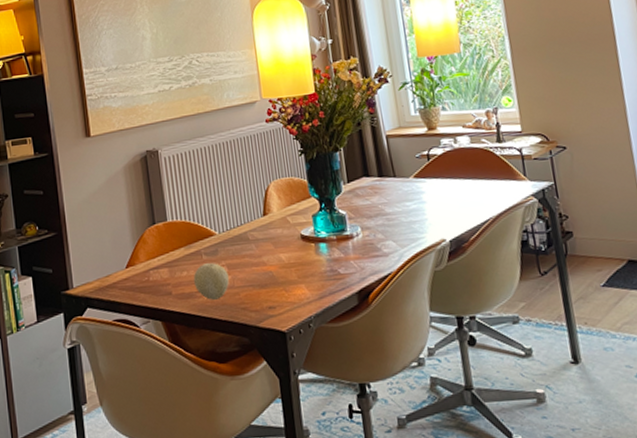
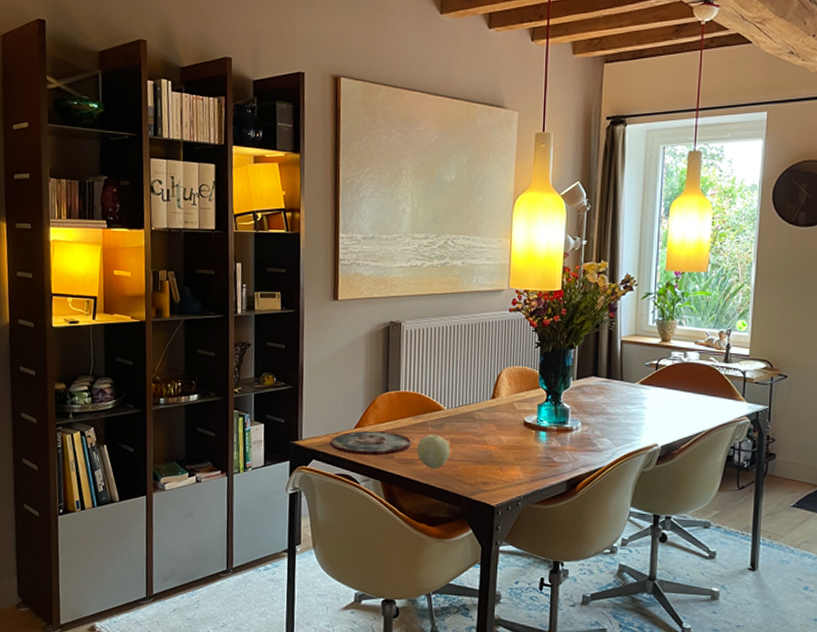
plate: none [102,266,188,297] -> present [330,430,411,456]

